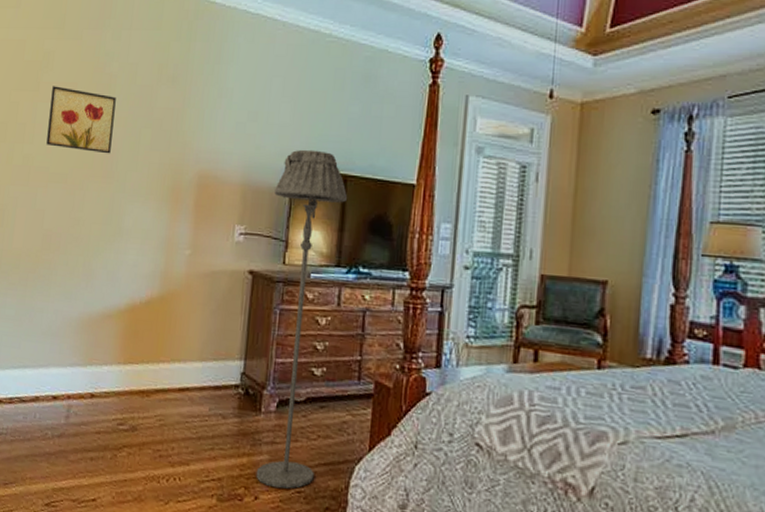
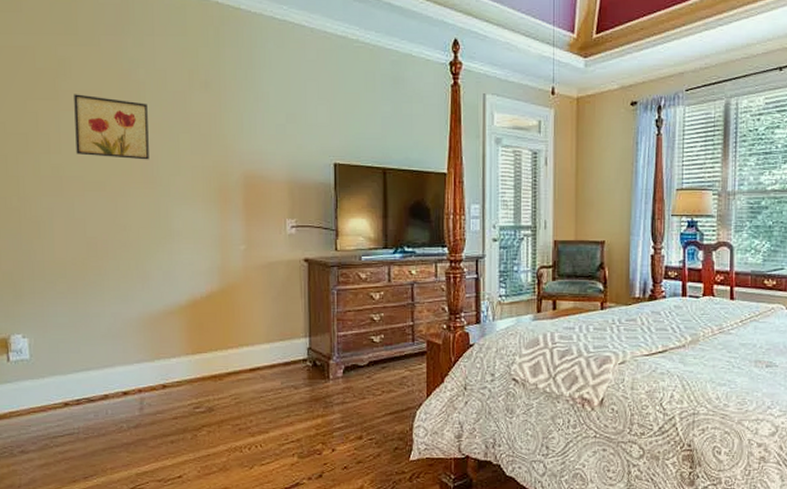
floor lamp: present [256,149,348,489] -> none [320,147,389,440]

